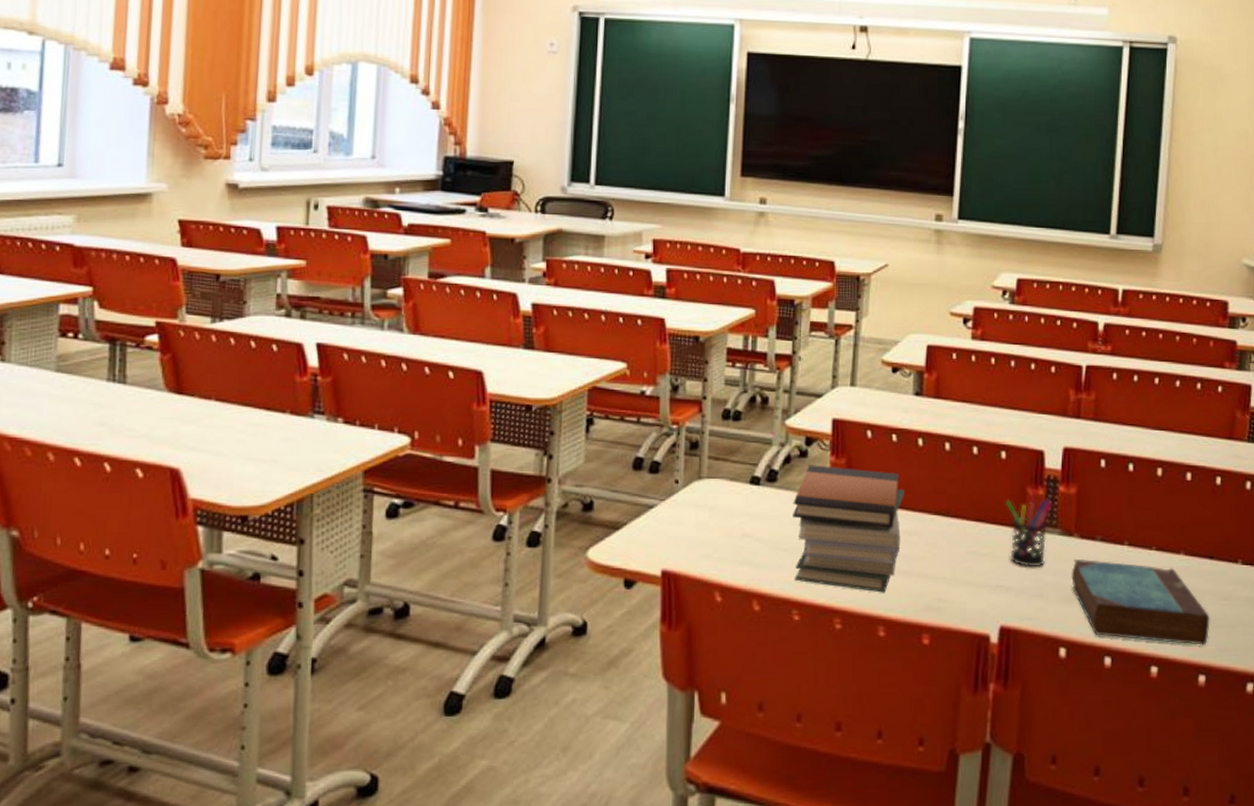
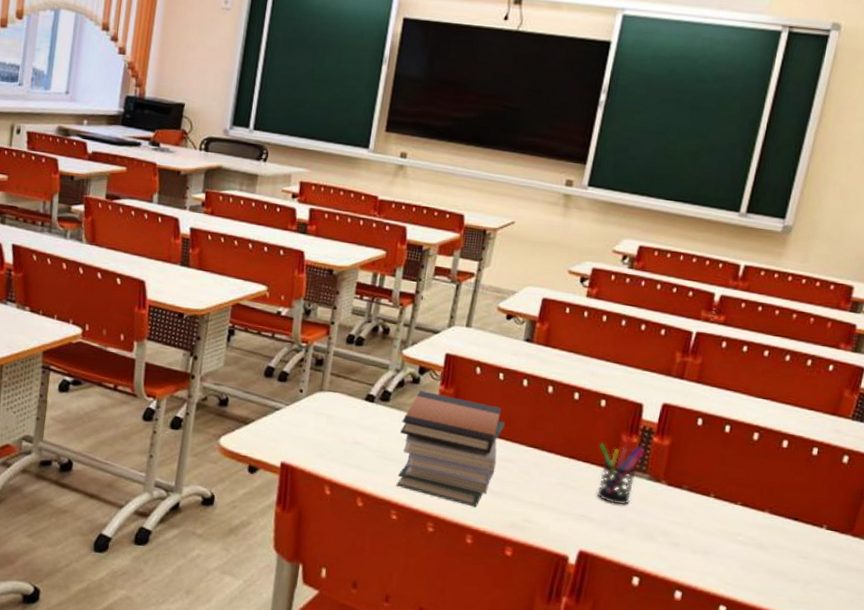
book: present [1071,560,1210,647] -> none [653,503,786,596]

